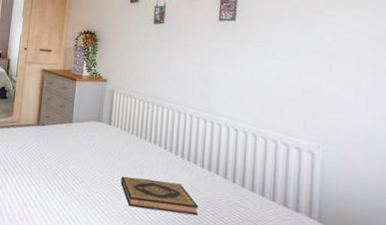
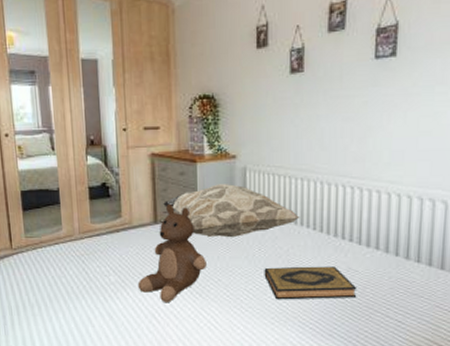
teddy bear: none [16,111,75,195] -> present [137,205,206,303]
decorative pillow: none [46,100,154,146] -> present [163,184,300,238]

